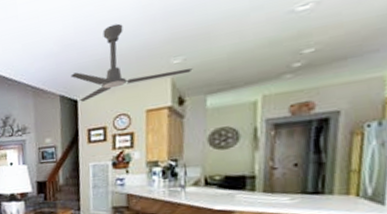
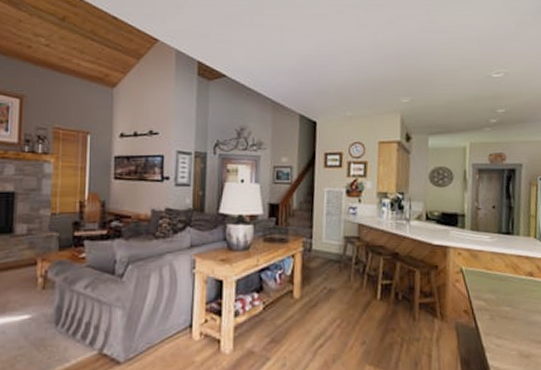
ceiling fan: present [70,23,193,102] -> none [311,55,418,124]

